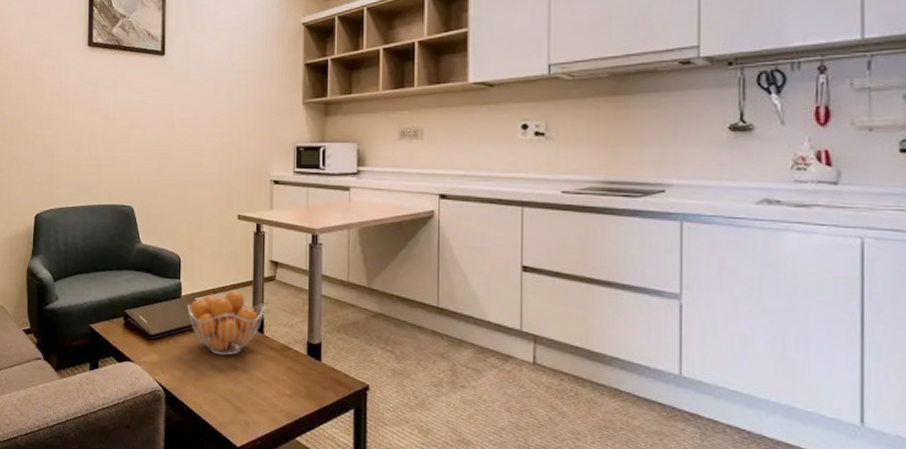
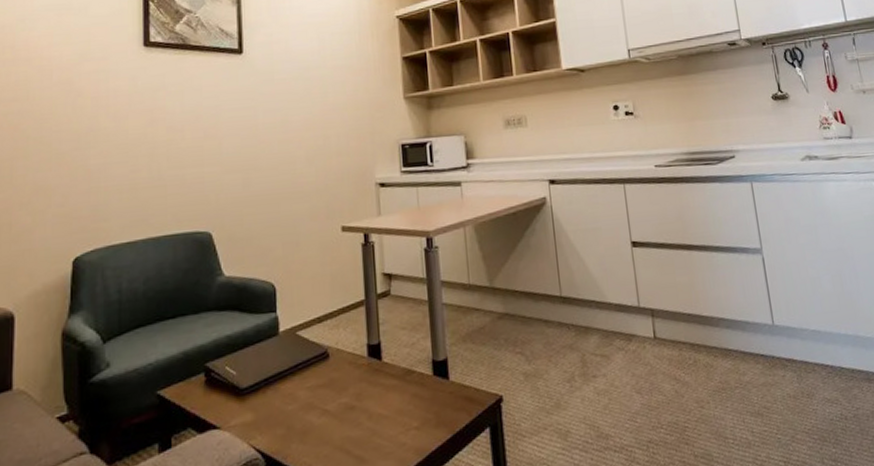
fruit basket: present [187,290,265,356] -> none [287,314,381,397]

